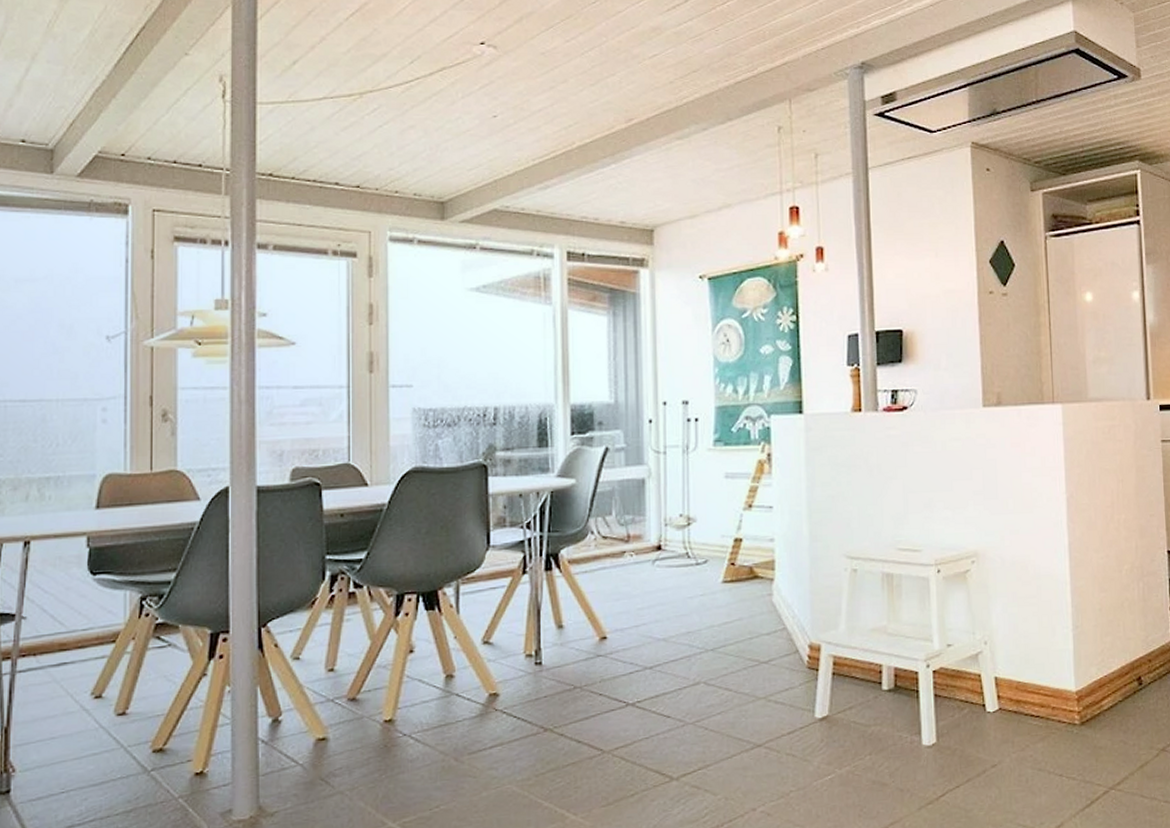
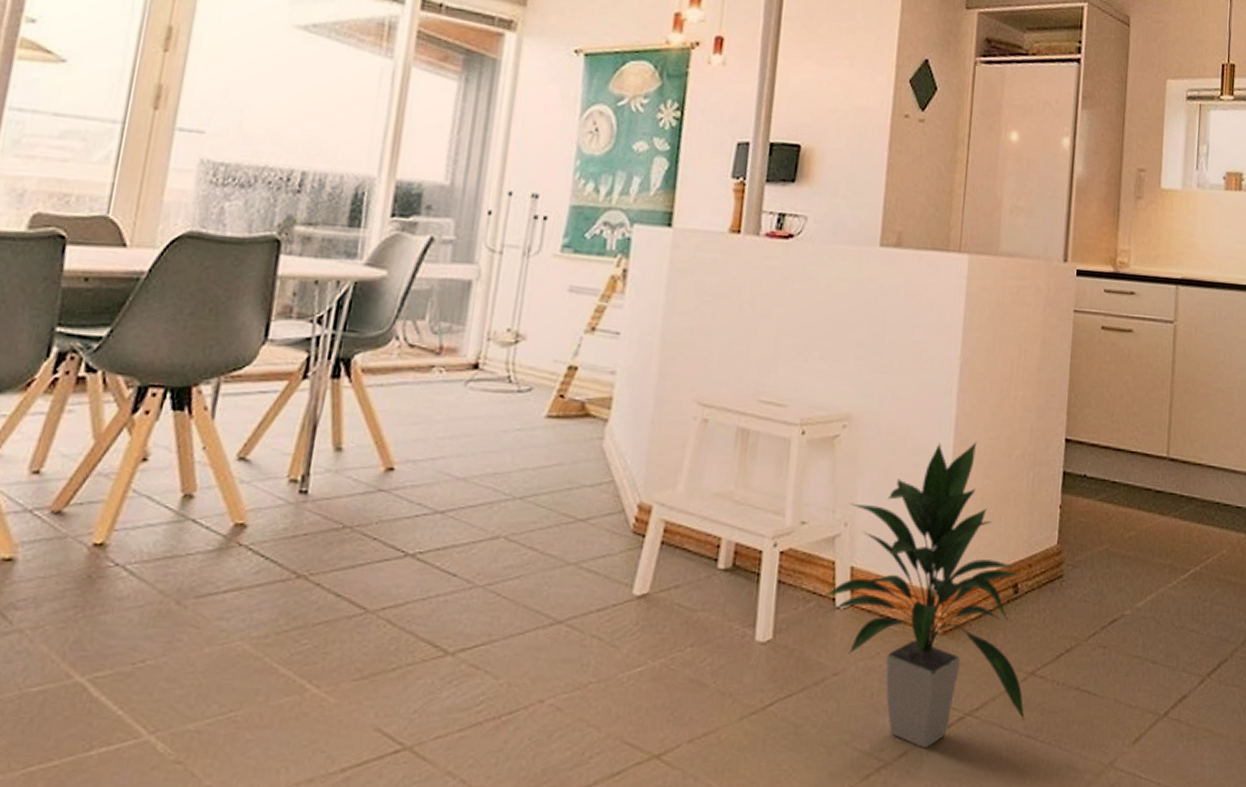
indoor plant: none [974,561,1162,820] -> present [822,441,1025,749]

